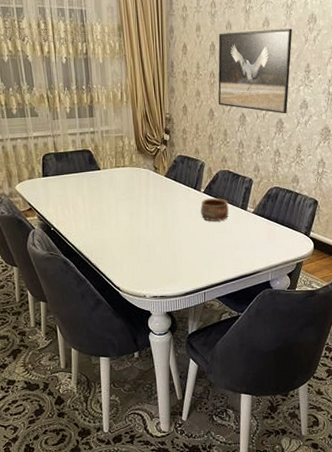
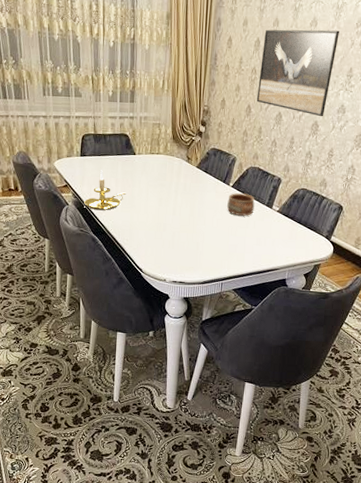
candle holder: none [51,189,94,231] -> present [84,170,126,210]

